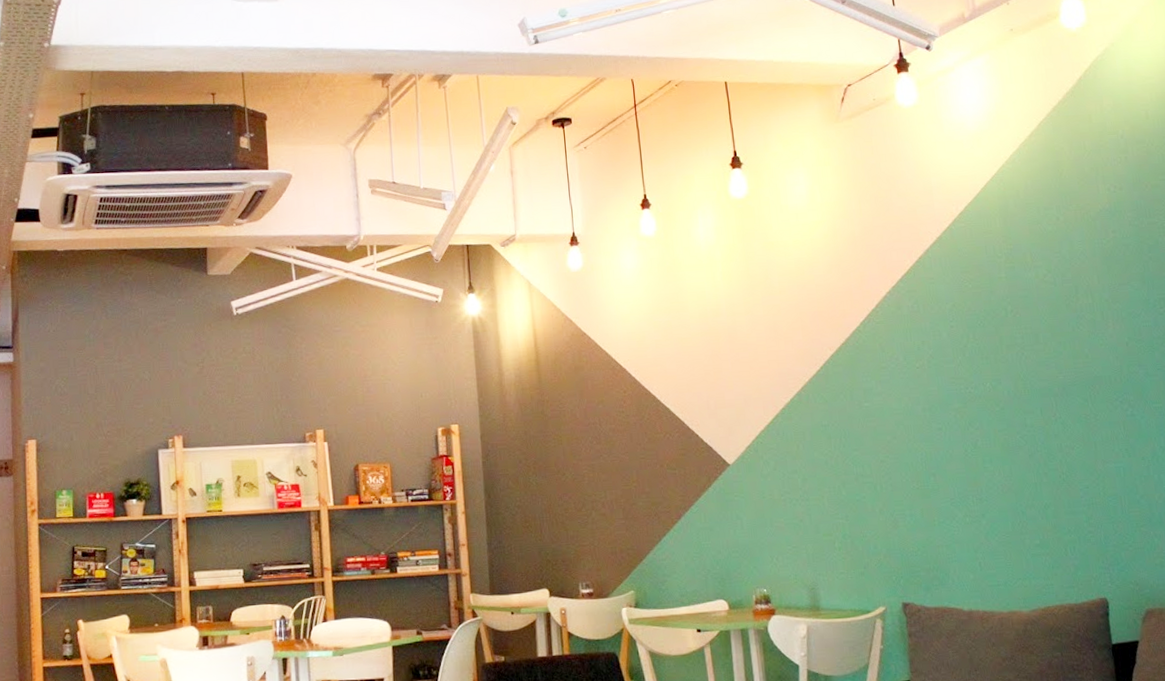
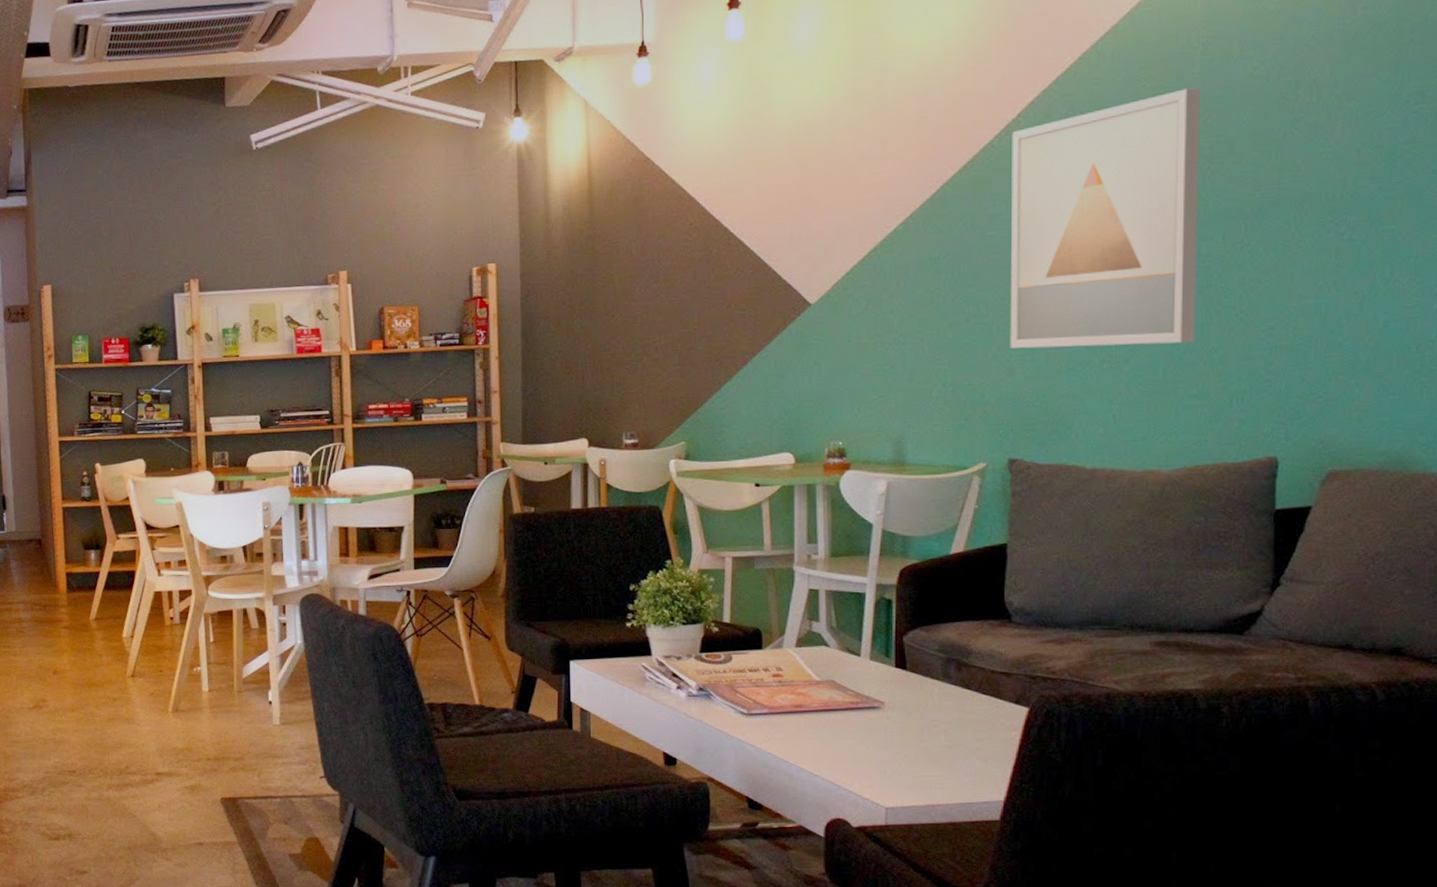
wall art: none [873,289,1032,505] -> present [1009,87,1200,349]

